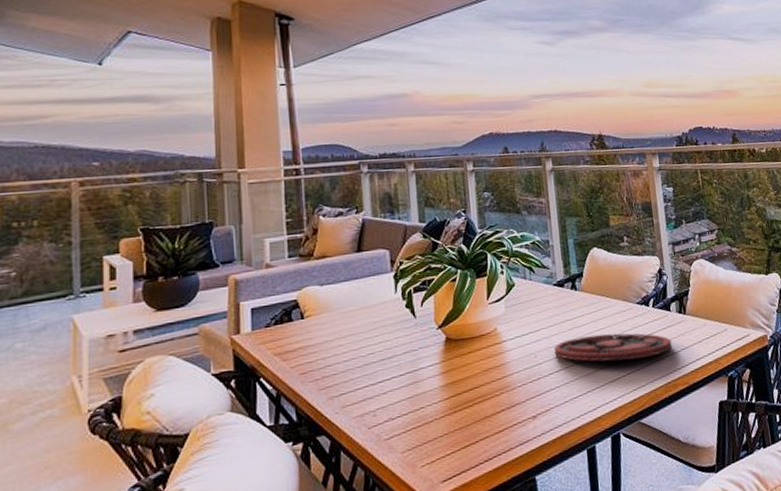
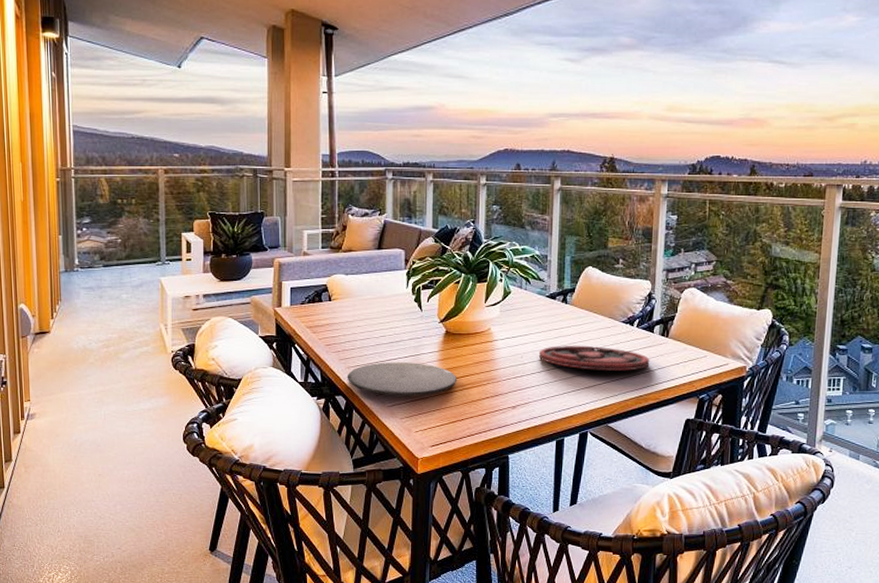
plate: none [329,380,466,427] -> present [347,362,458,396]

